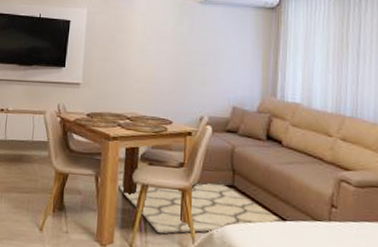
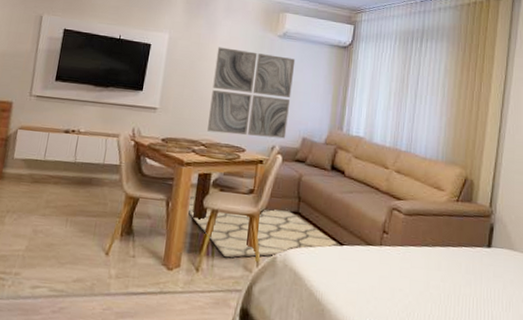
wall art: none [132,18,219,109] -> present [207,47,296,139]

